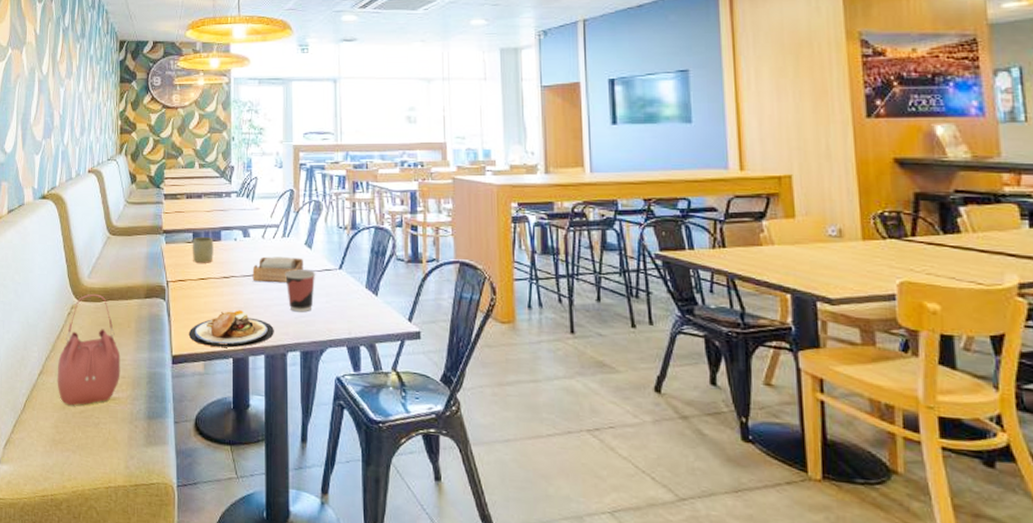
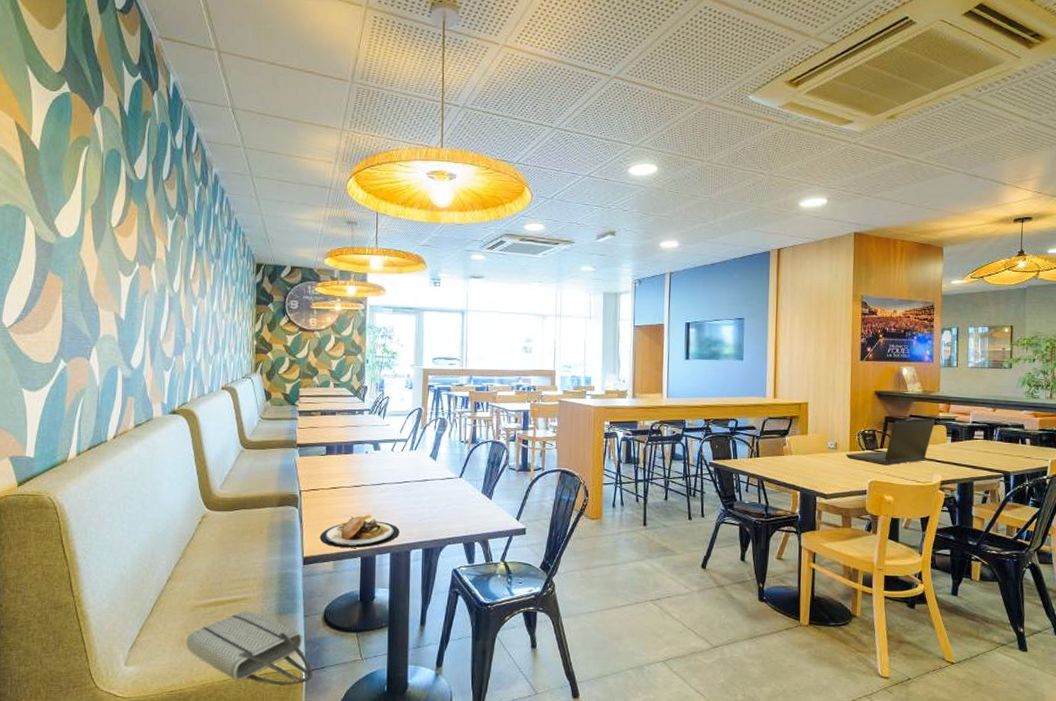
handbag: present [57,293,121,406] -> none [186,503,252,607]
tote bag: none [57,412,185,501] -> present [186,611,313,686]
mug: present [192,236,214,263] -> none [325,449,346,474]
napkin holder: present [252,256,303,282] -> none [381,467,428,490]
cup: present [285,269,316,312] -> none [411,478,439,515]
laptop computer: none [856,194,998,261] -> present [845,418,935,466]

